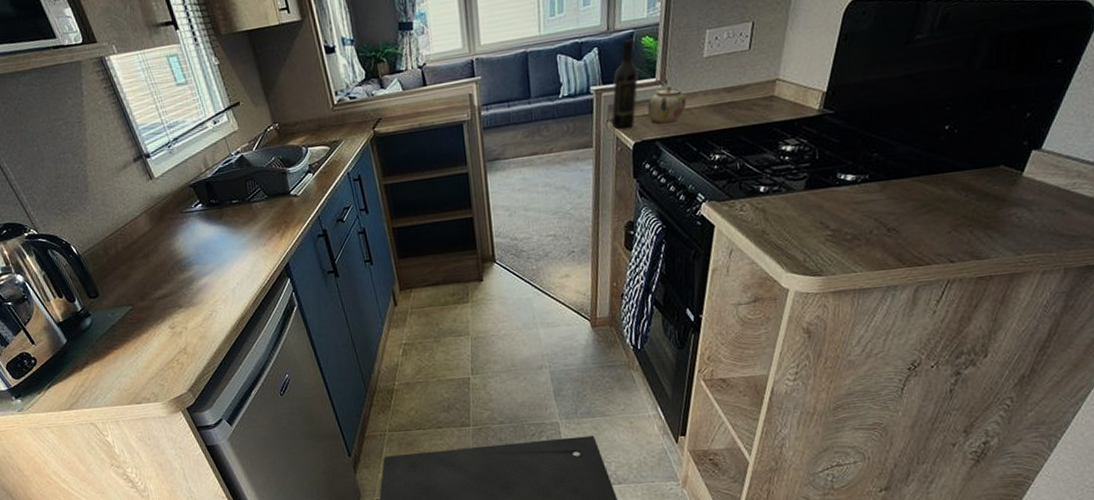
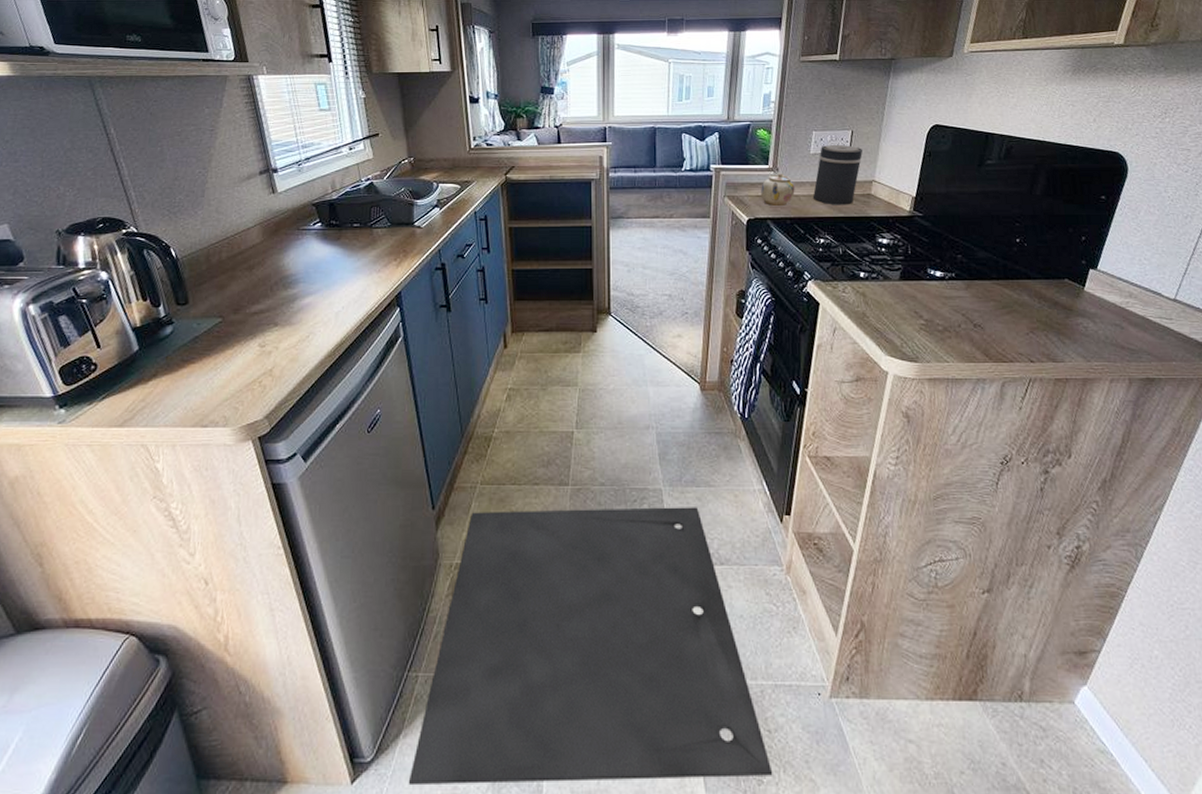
wine bottle: present [610,39,639,129] -> none [727,130,754,204]
cylinder: none [707,40,766,115] -> present [813,144,863,205]

